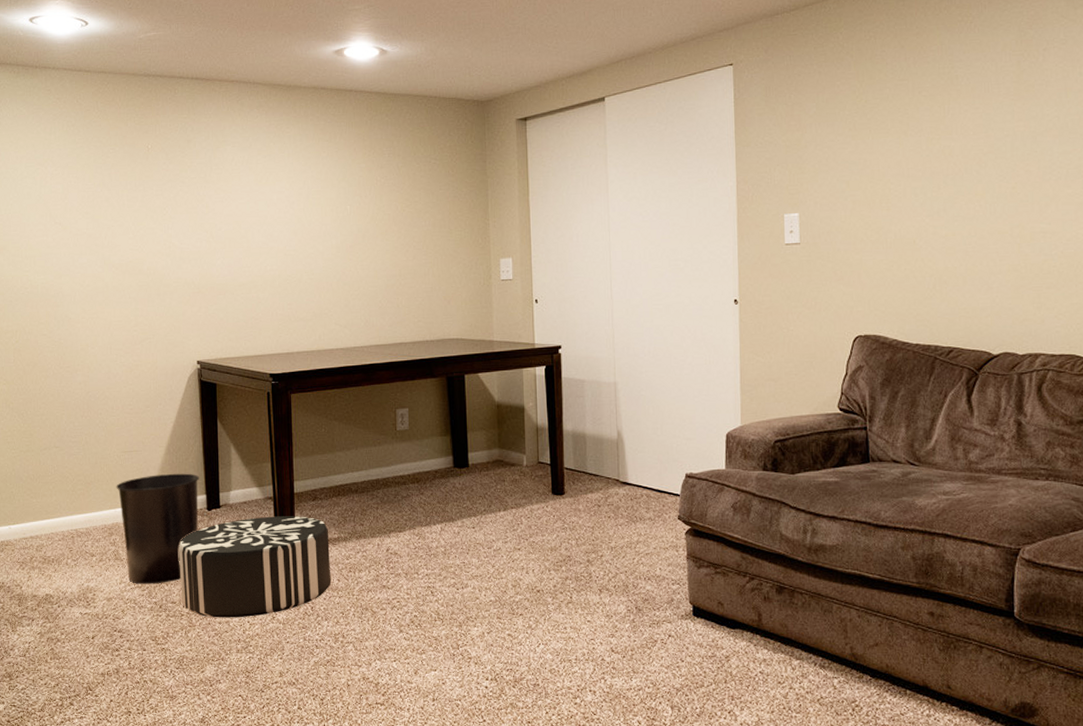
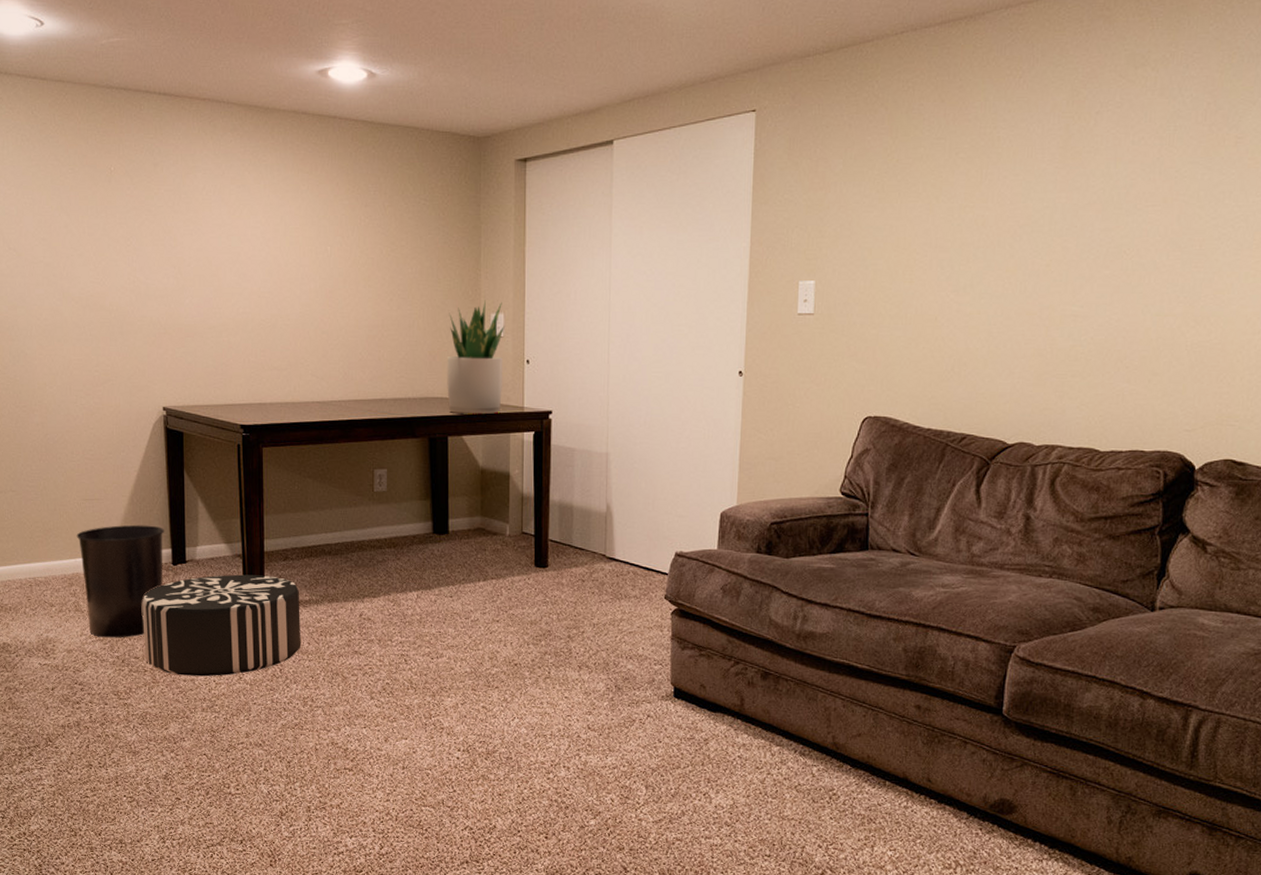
planter: none [461,246,514,353] -> present [447,300,504,415]

